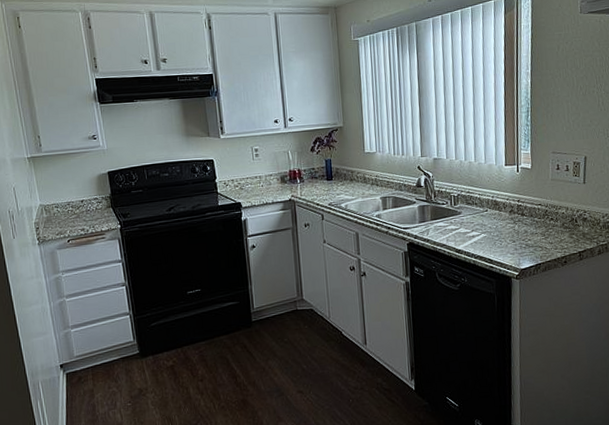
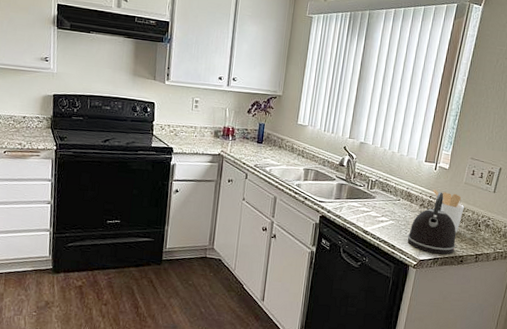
kettle: none [503,193,556,260] -> present [407,192,457,255]
utensil holder: none [520,192,557,233] -> present [433,189,465,232]

